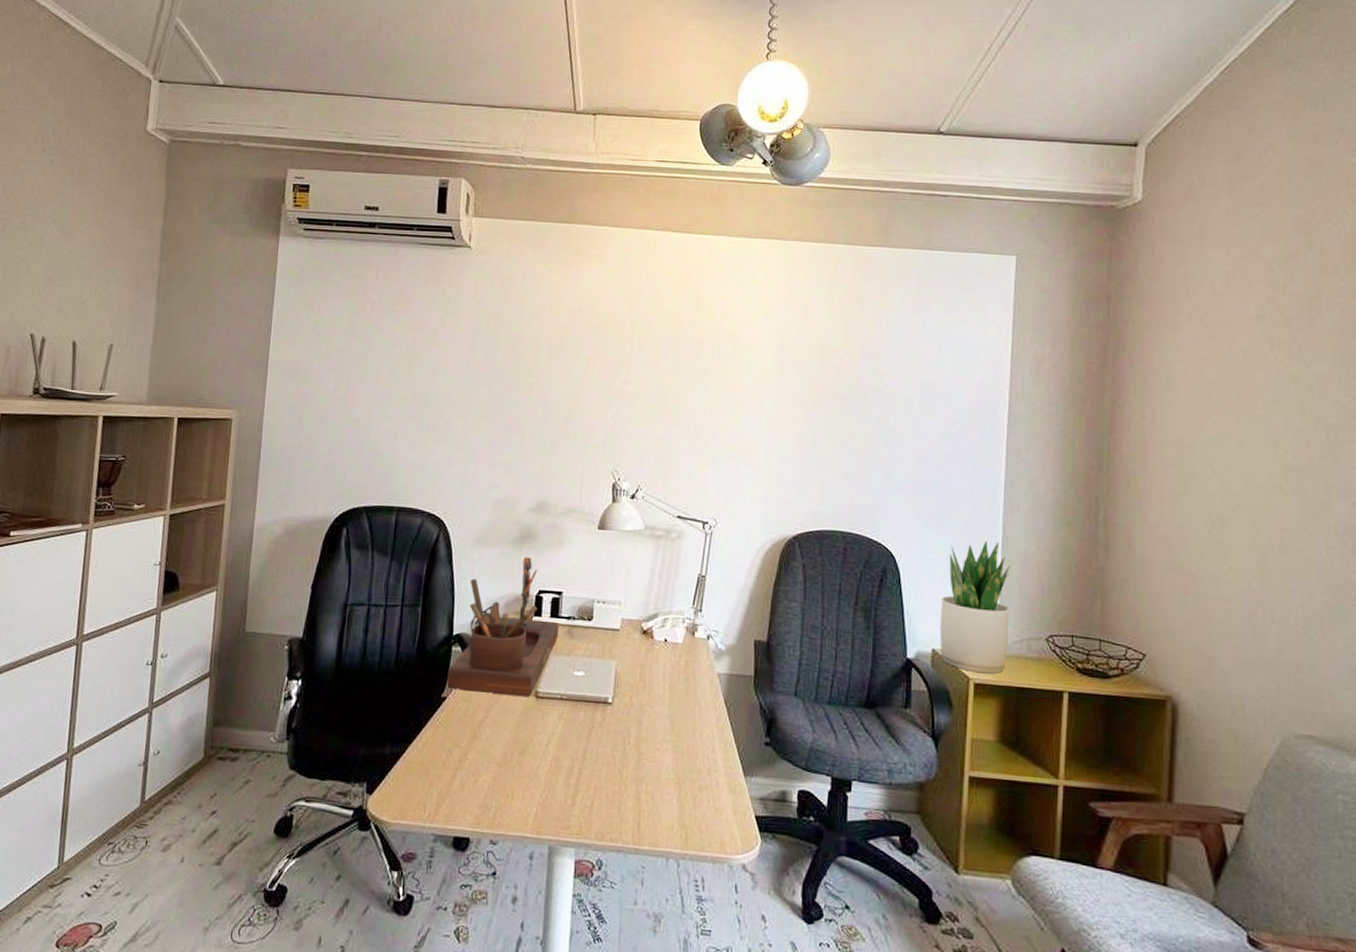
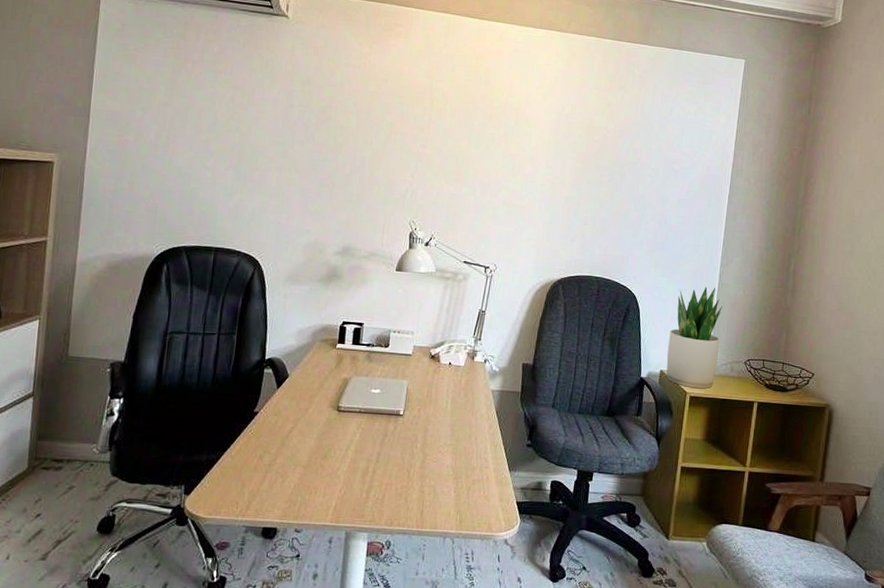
desk organizer: present [446,557,560,696] -> none [258,293,360,410]

